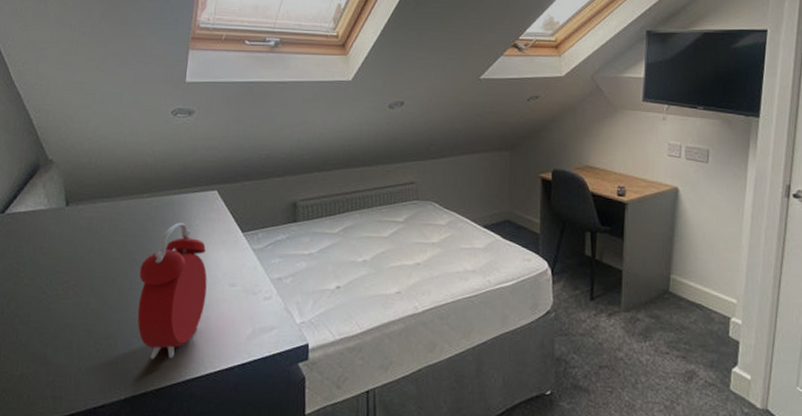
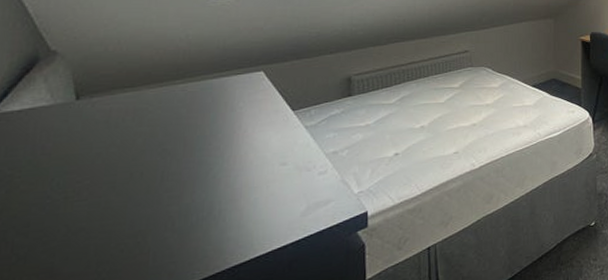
alarm clock: present [137,223,207,359] -> none [171,107,254,251]

